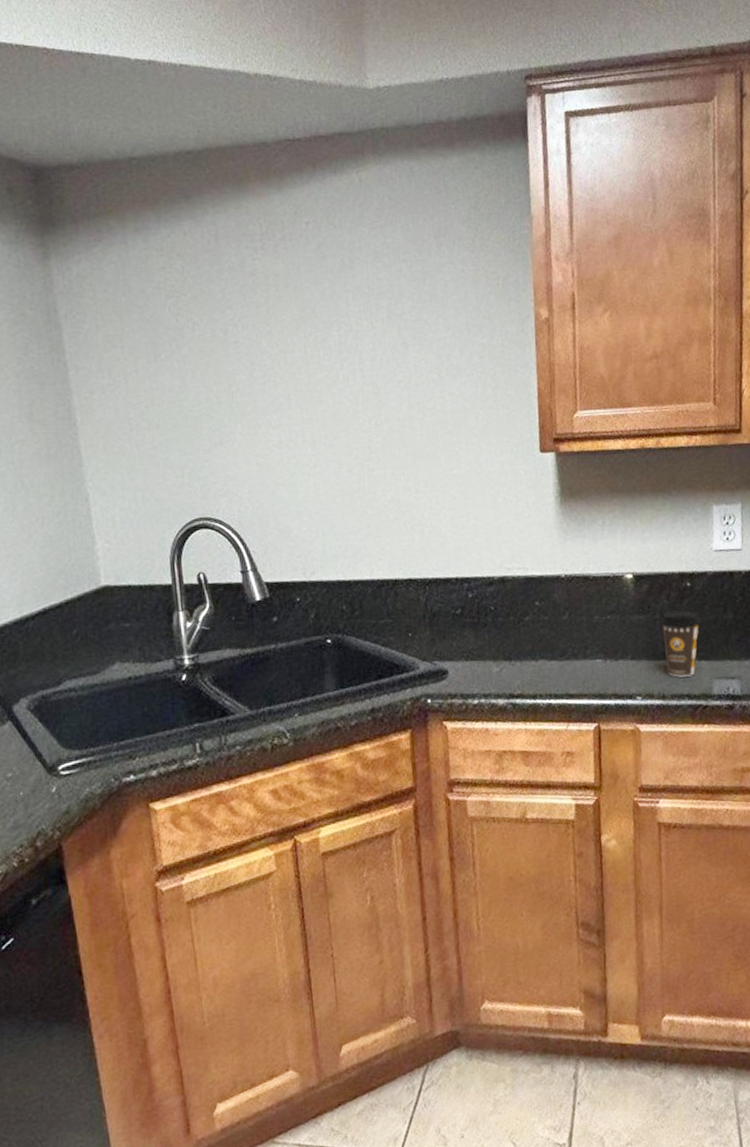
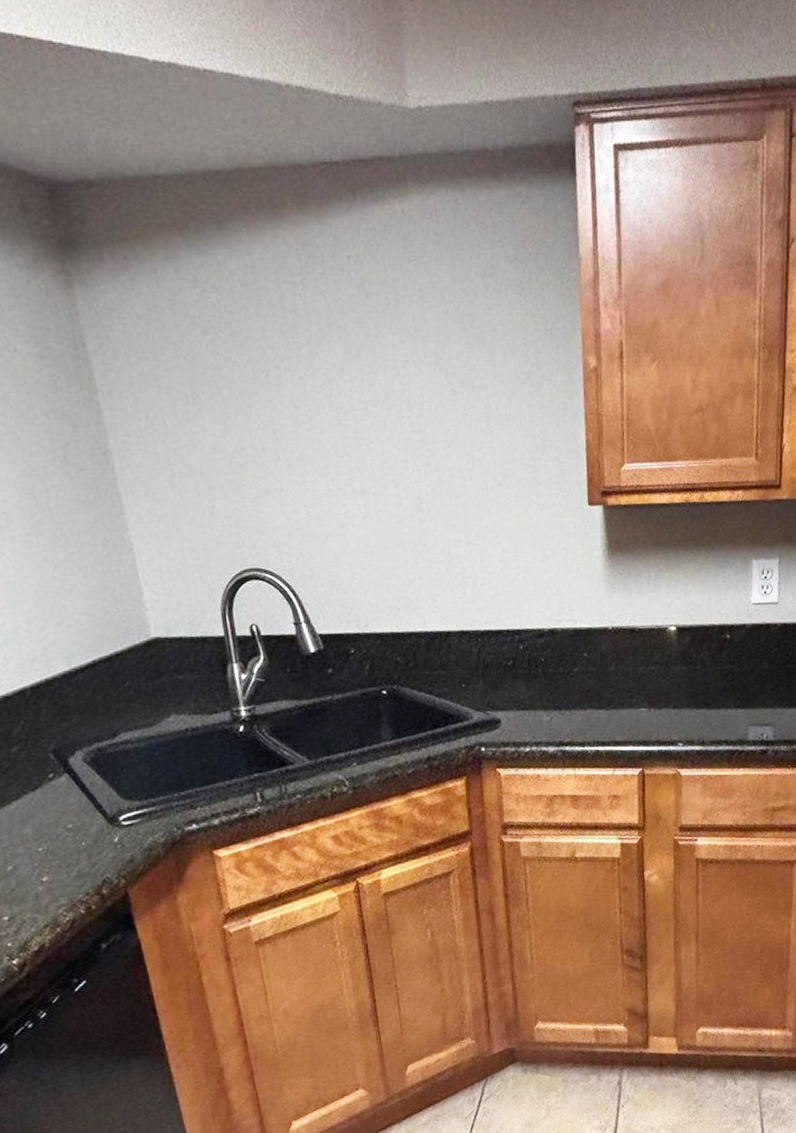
coffee cup: present [660,610,701,677] -> none [701,661,739,725]

